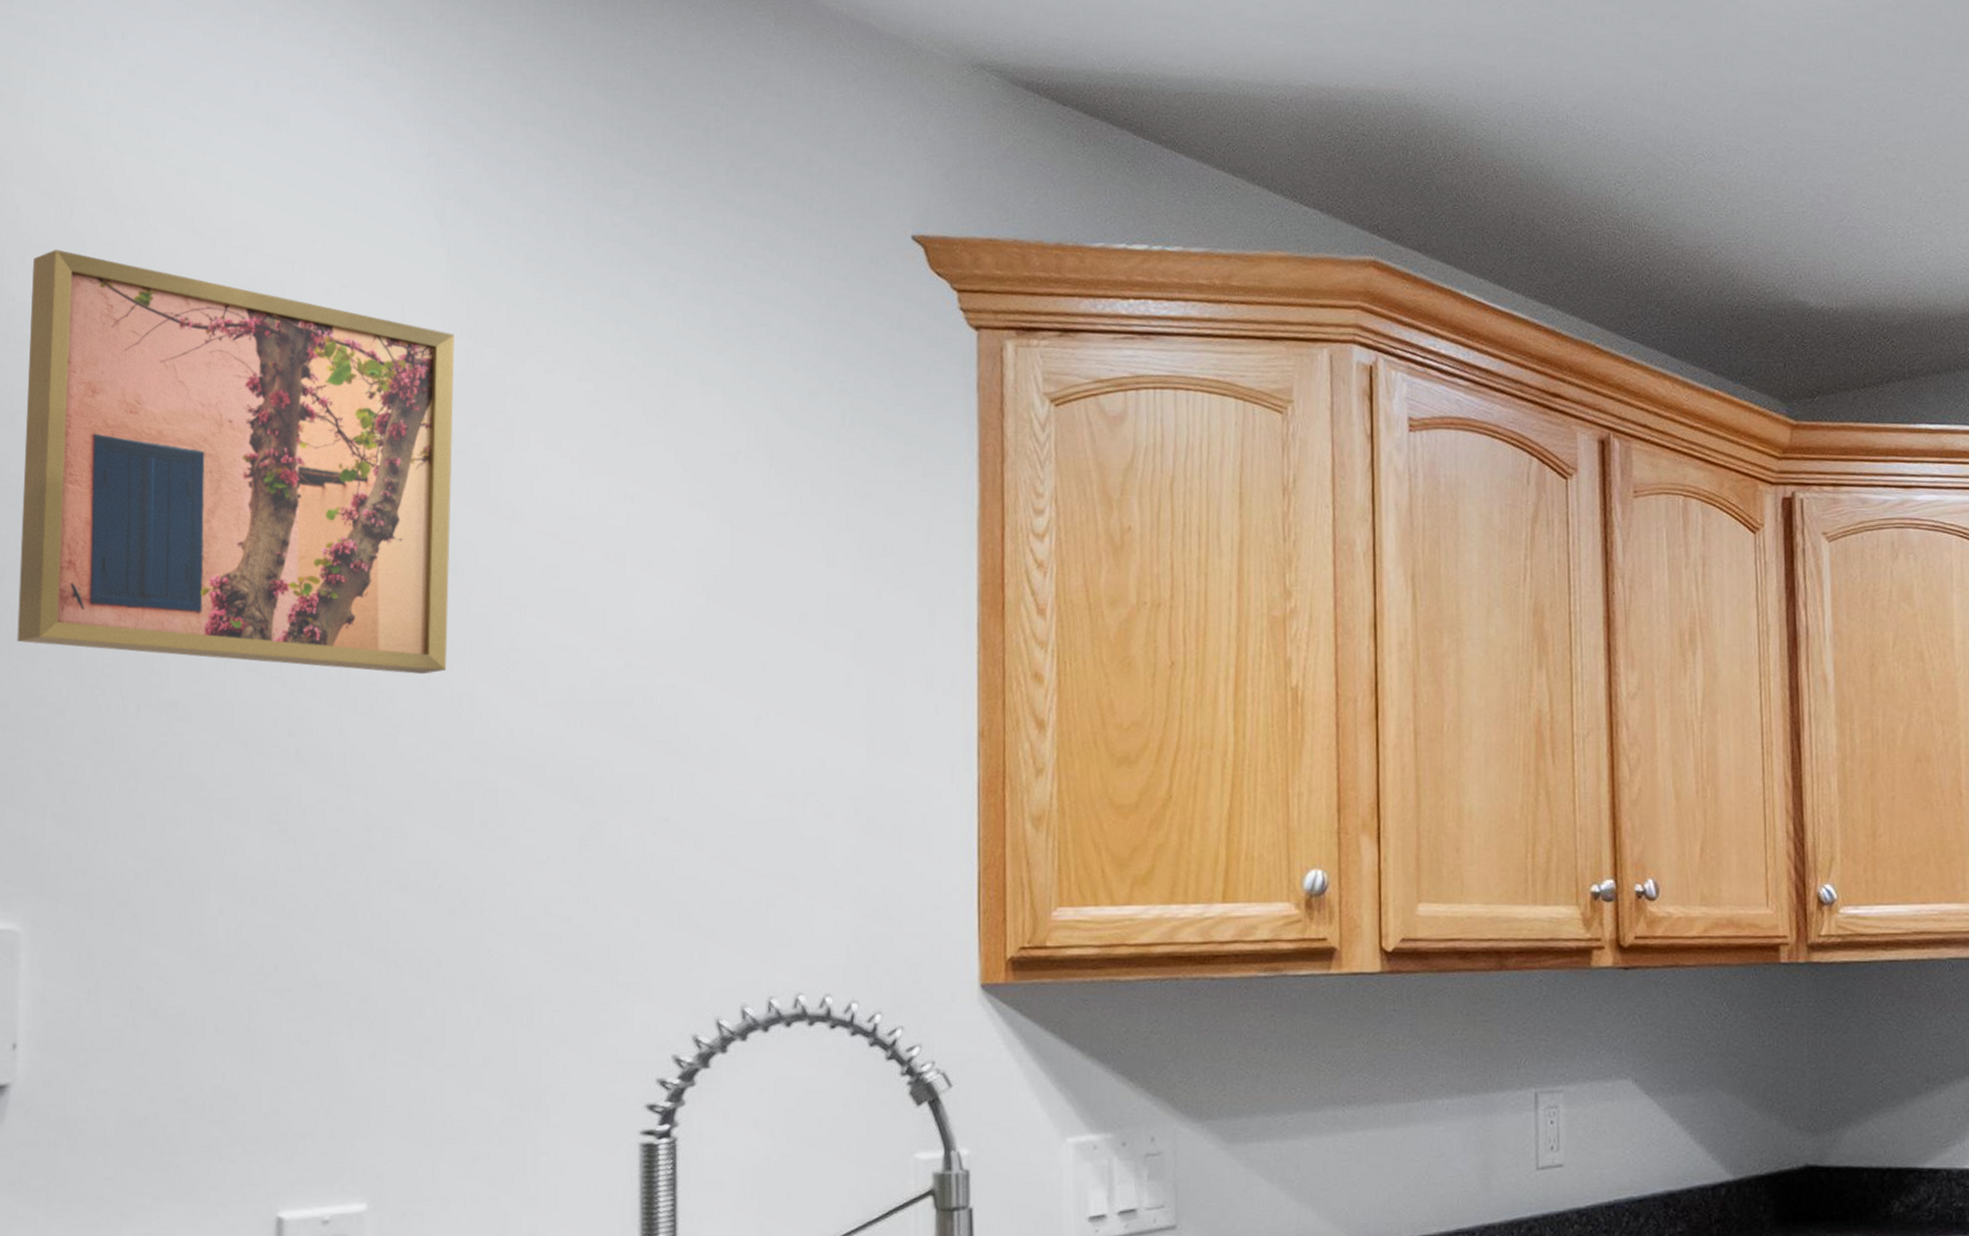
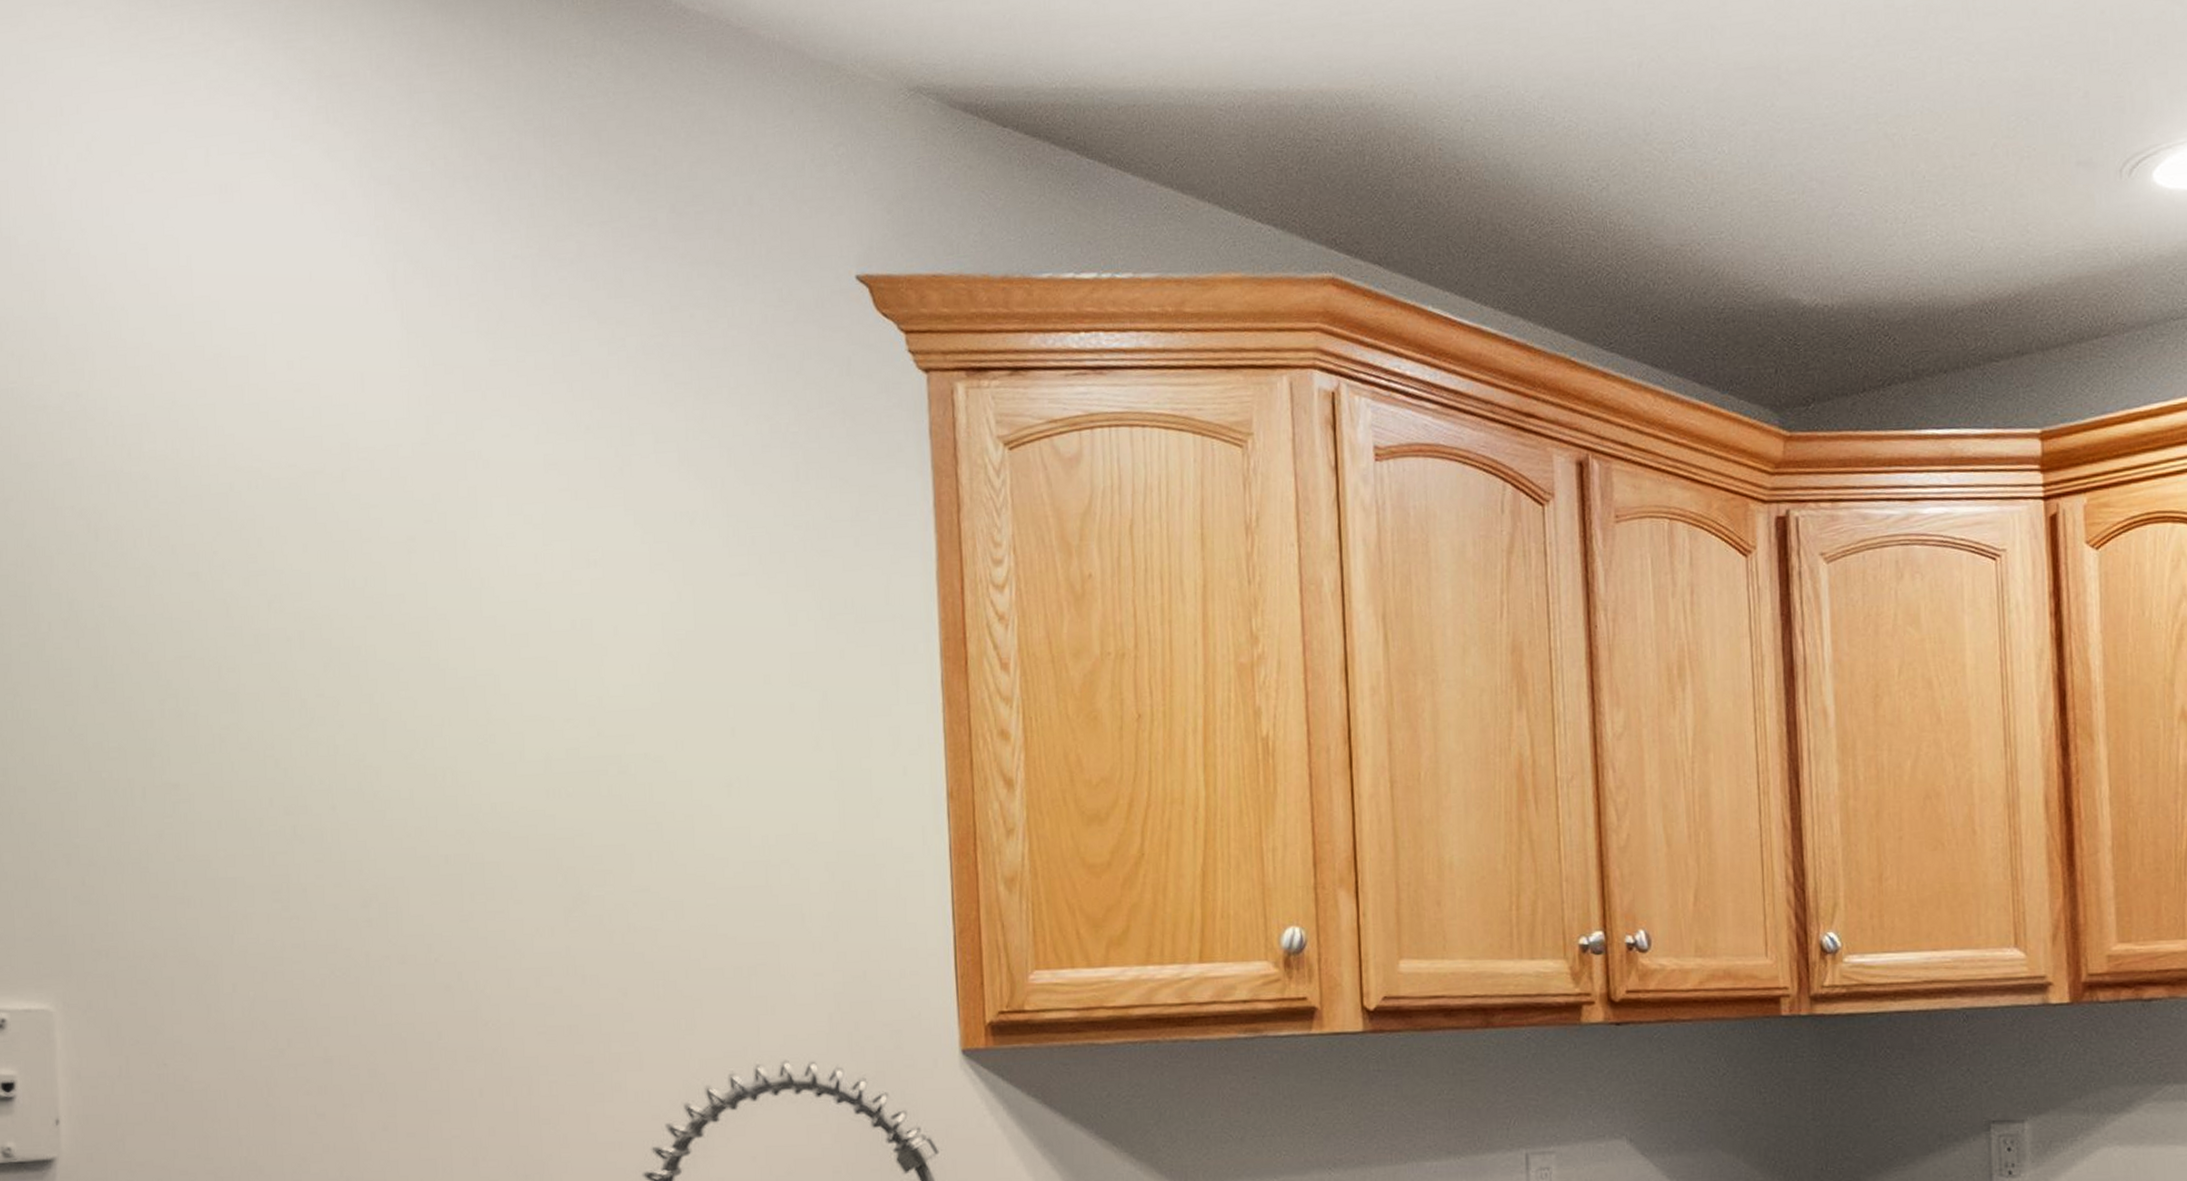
wall art: present [17,249,454,675] -> none [12,332,428,750]

